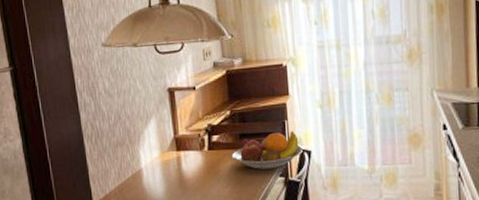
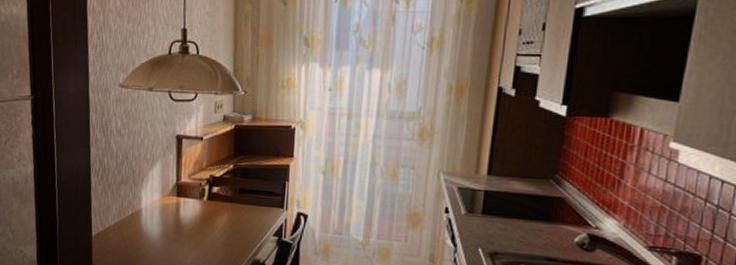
fruit bowl: present [231,131,304,170] -> none [228,192,301,227]

